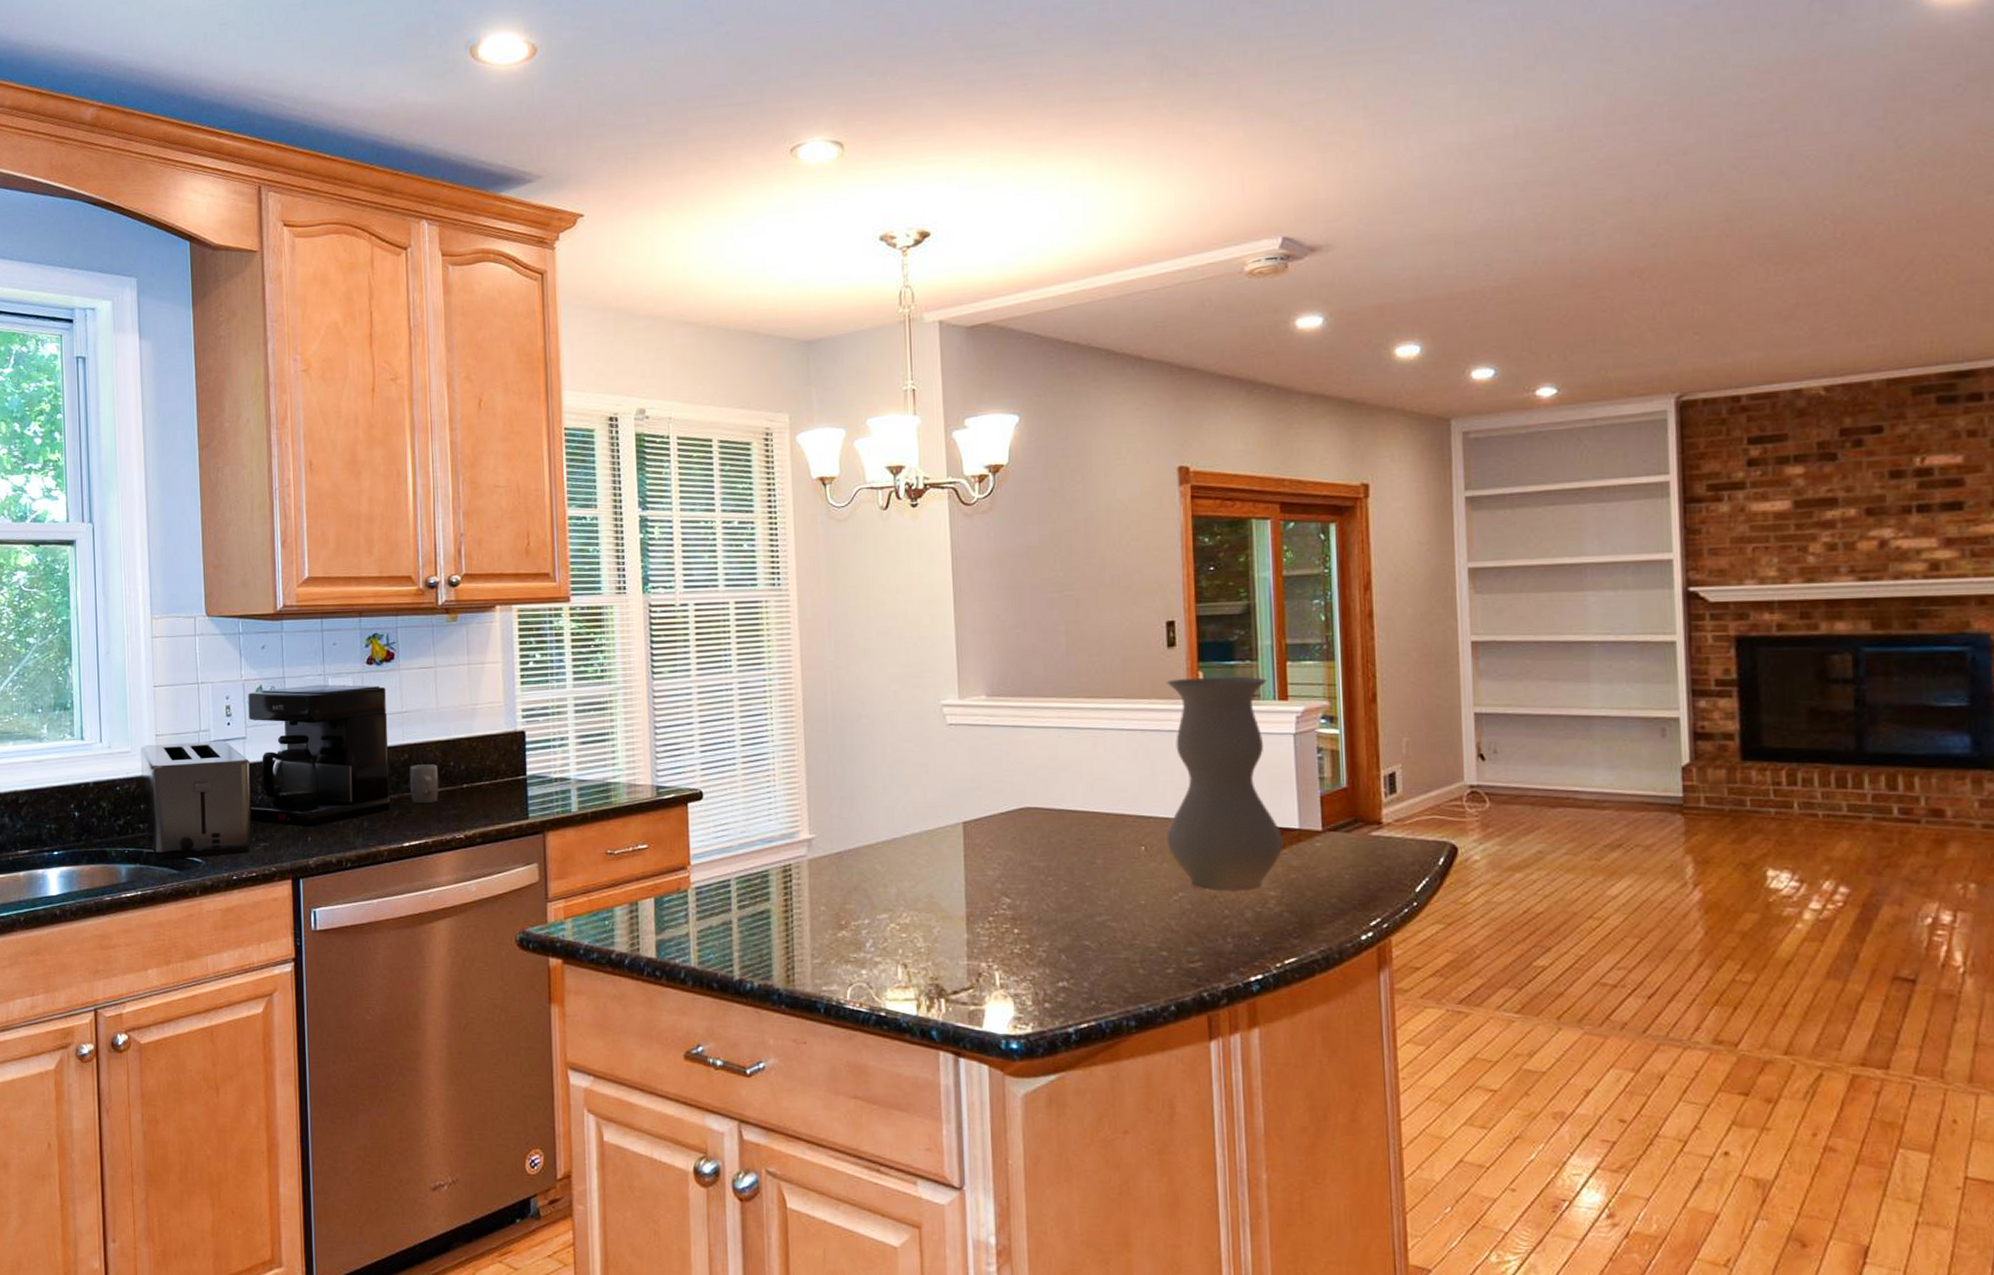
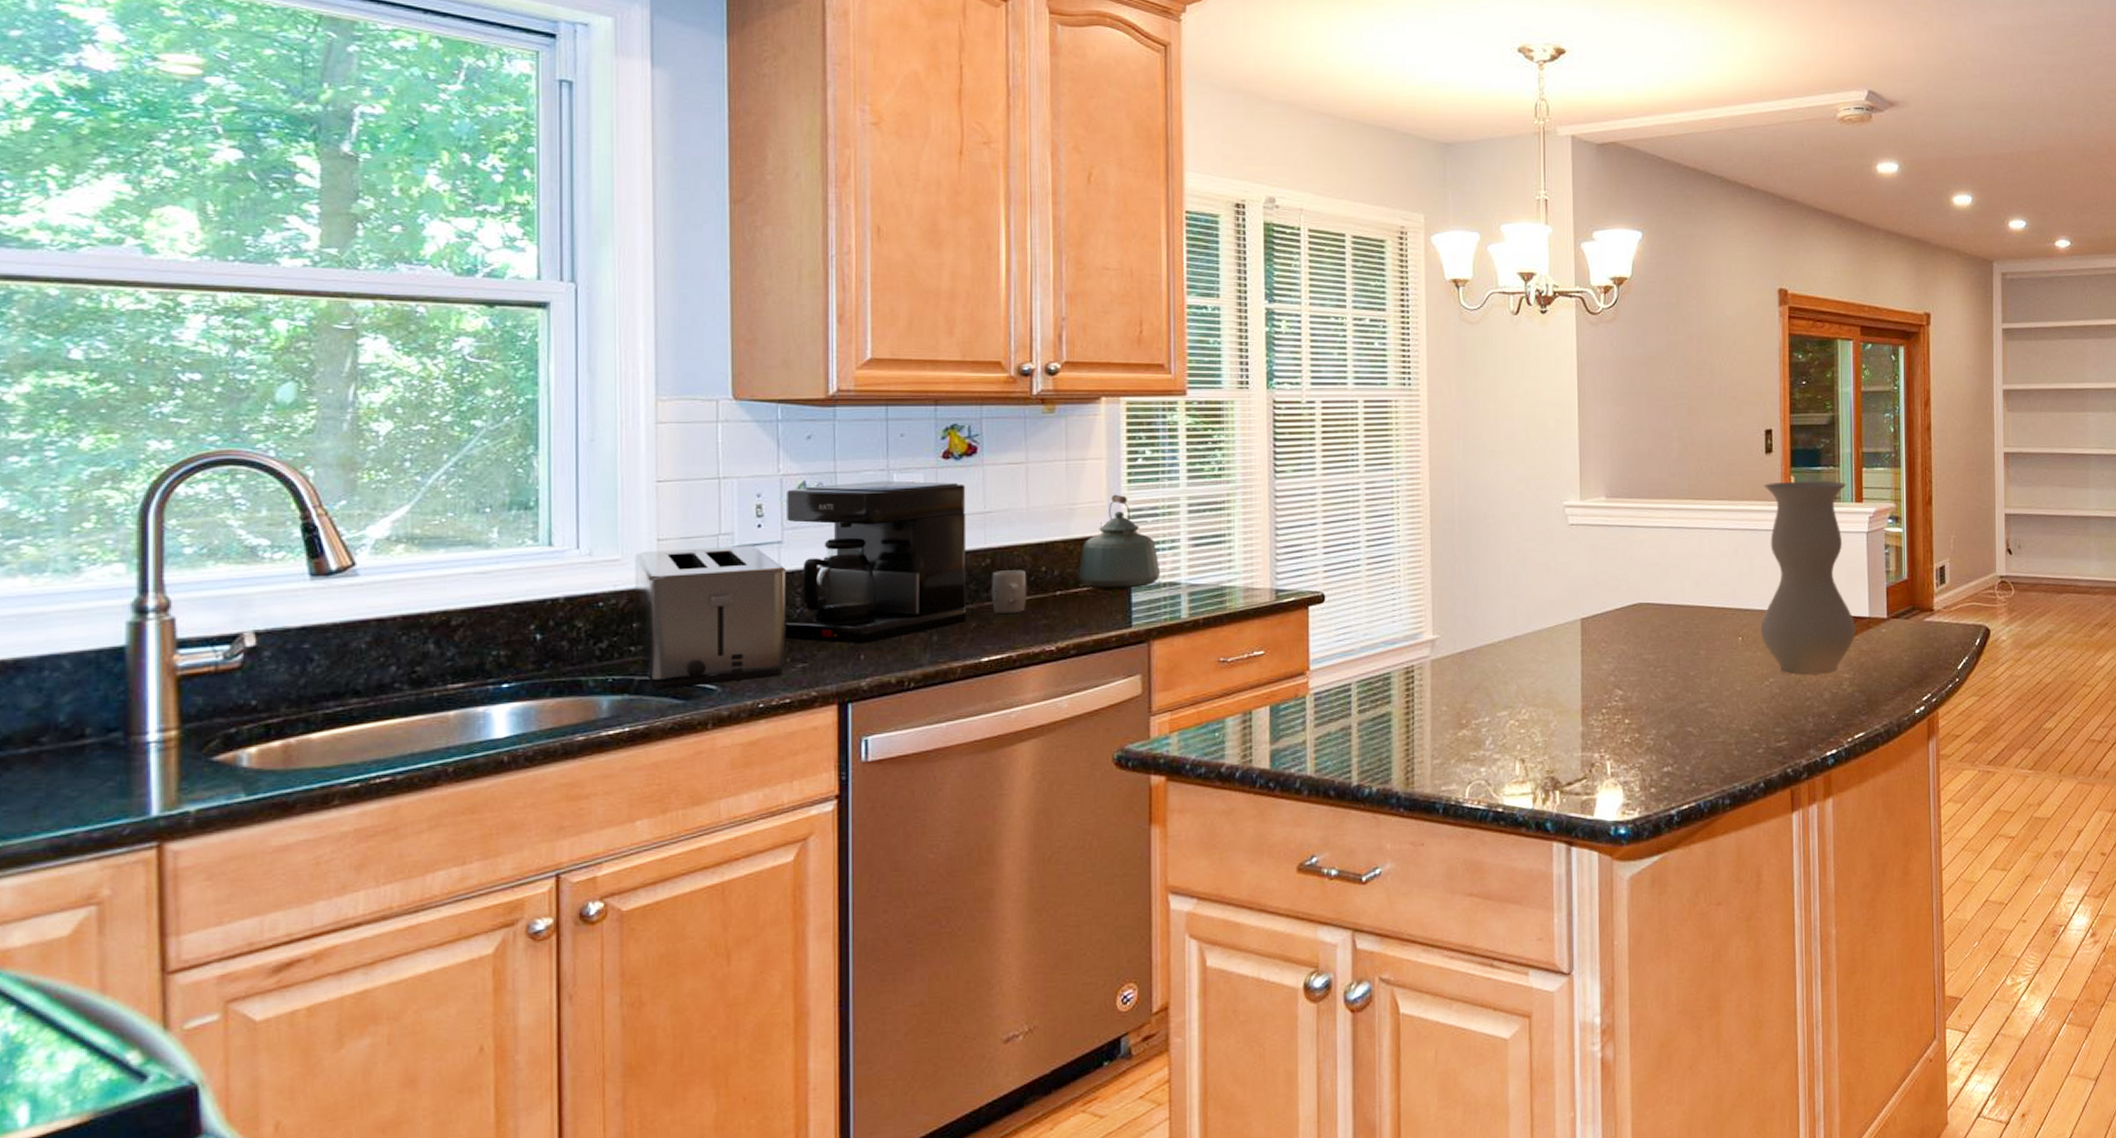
kettle: none [480,695,552,783] -> present [1076,494,1161,590]

